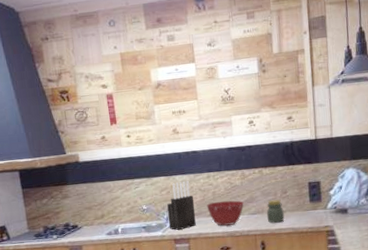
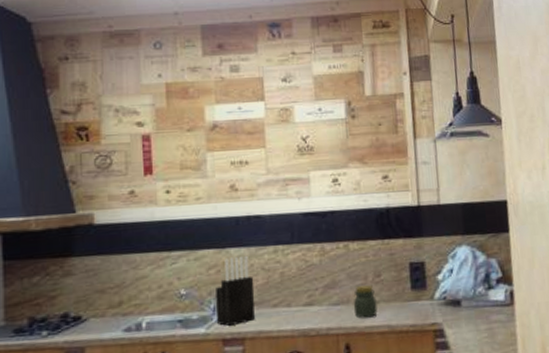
mixing bowl: present [206,200,244,226] -> none [271,285,323,321]

